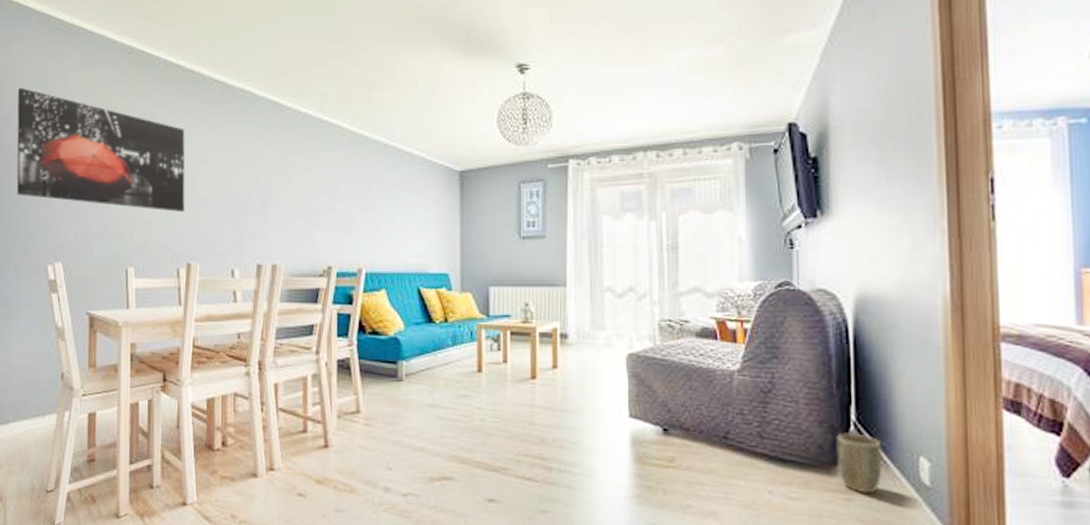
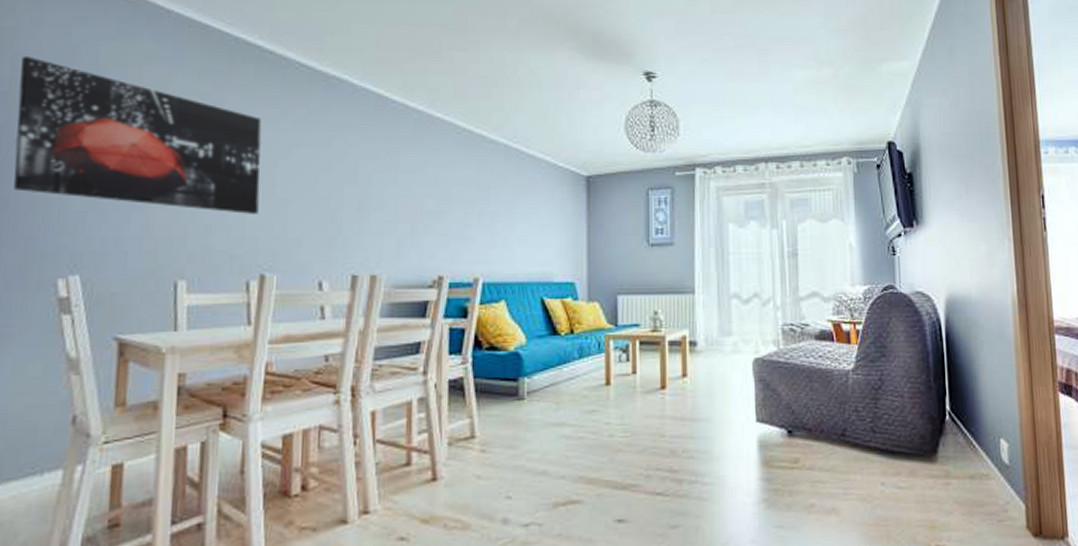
plant pot: present [836,432,883,495] -> none [935,422,973,477]

